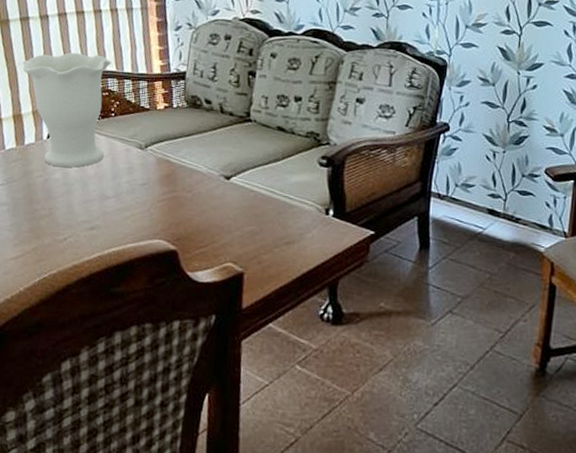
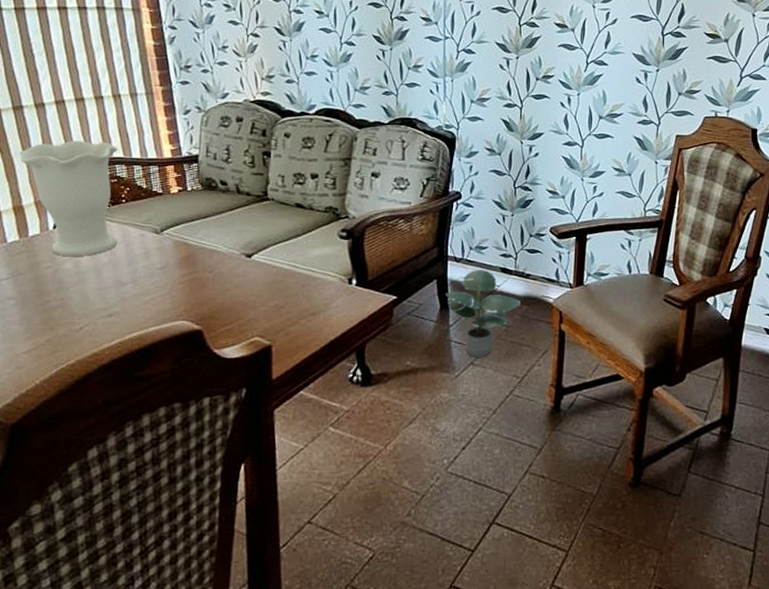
potted plant: none [426,208,508,307] -> present [445,269,521,358]

